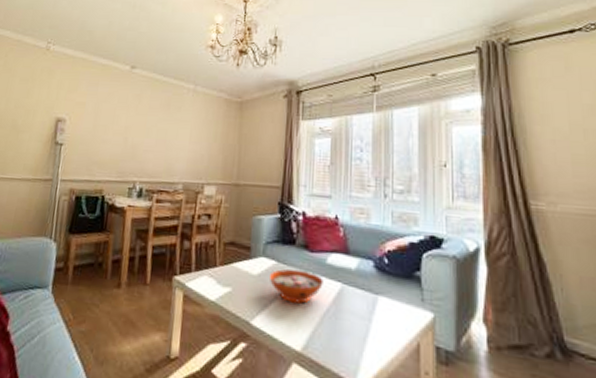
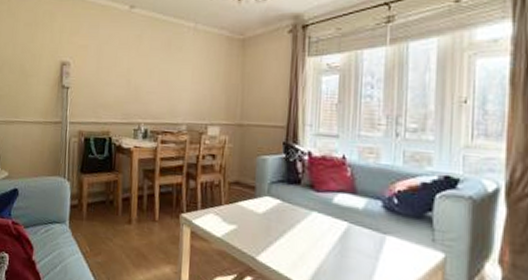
decorative bowl: present [270,269,323,304] -> none [275,208,329,242]

